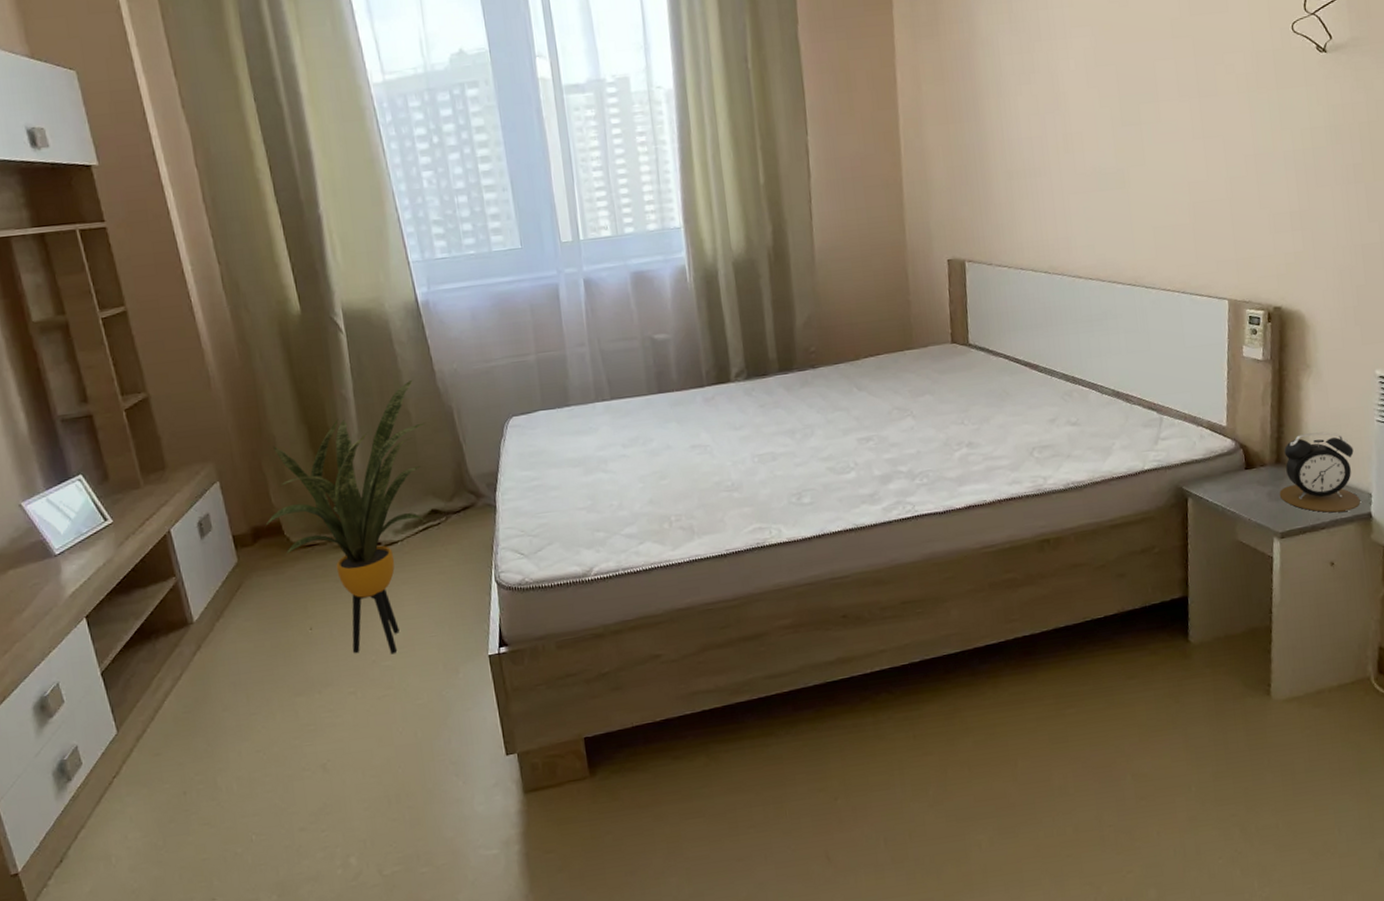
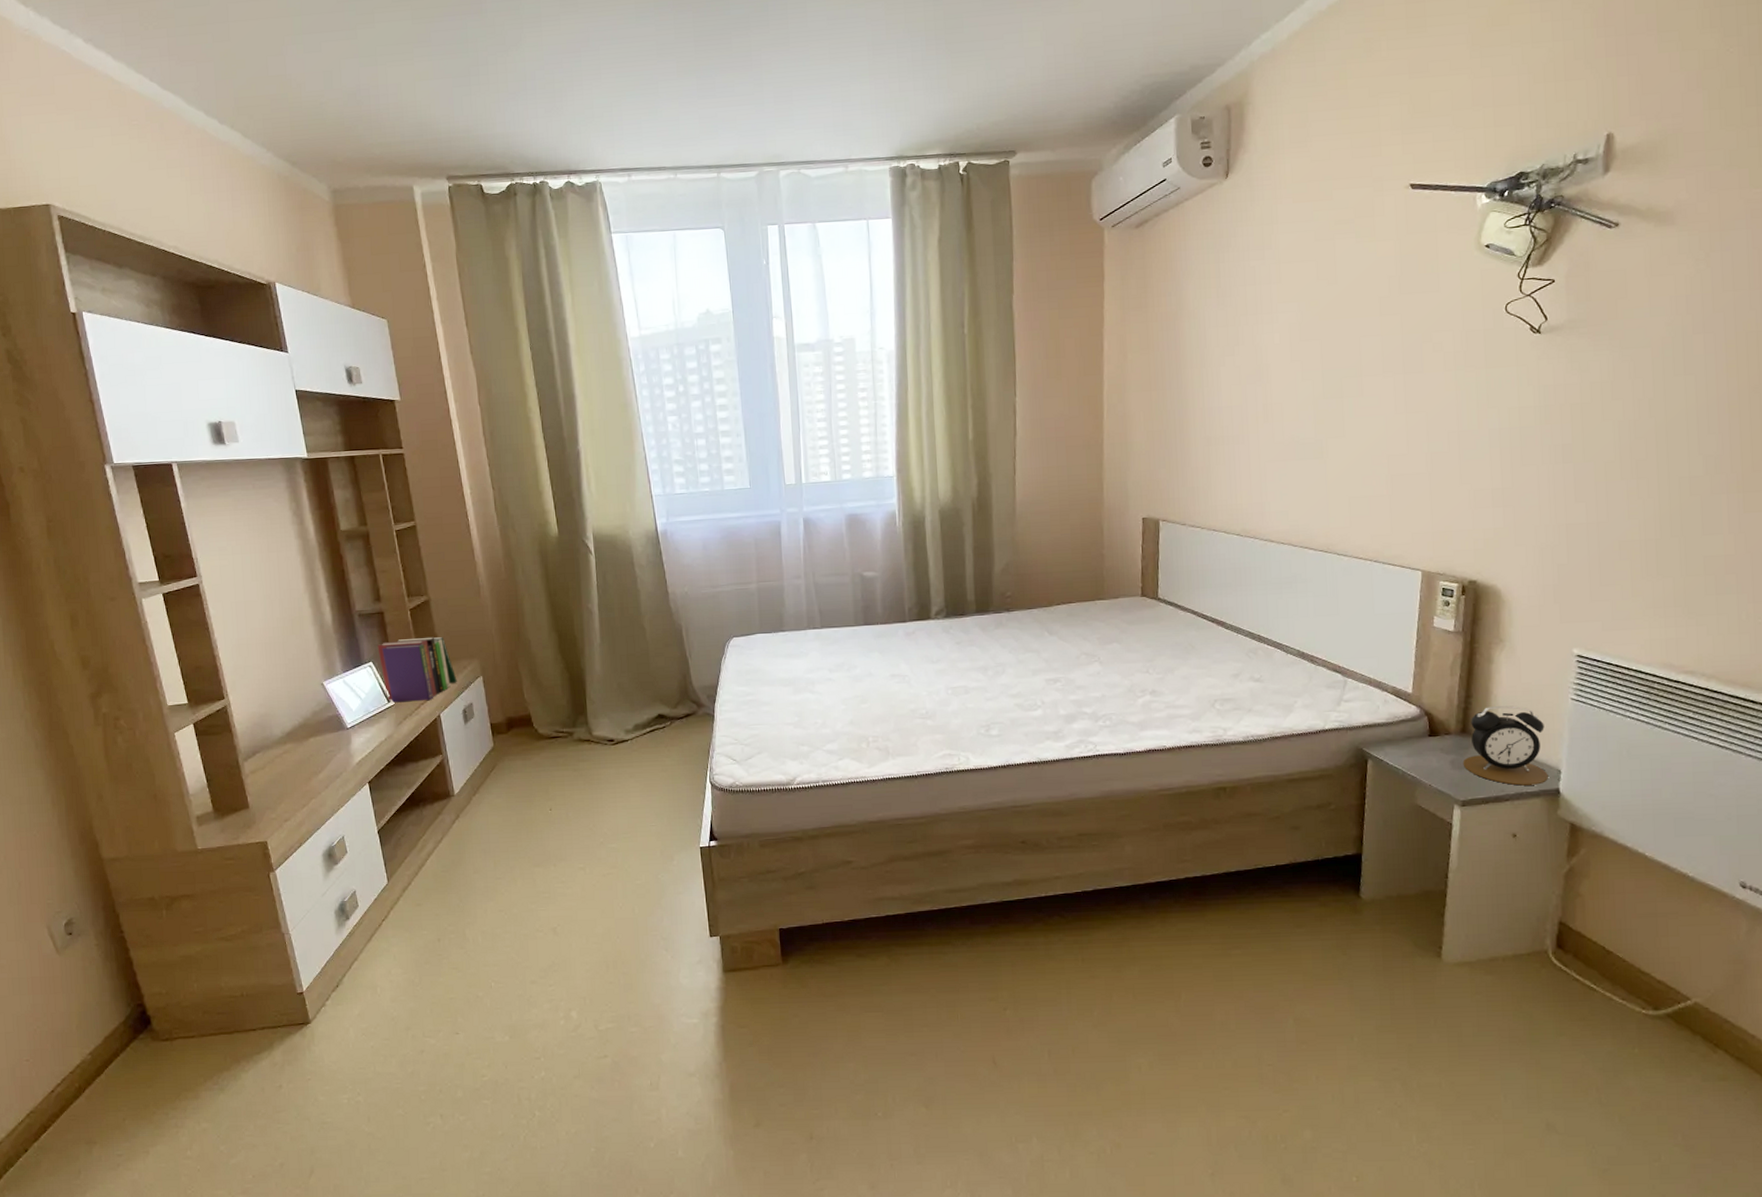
books: none [87,440,189,521] -> present [377,637,457,703]
house plant: present [266,379,426,655] -> none [519,598,658,838]

